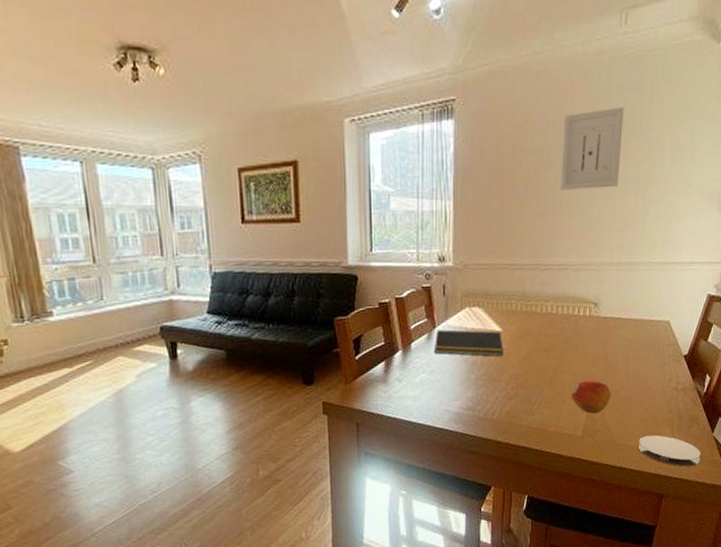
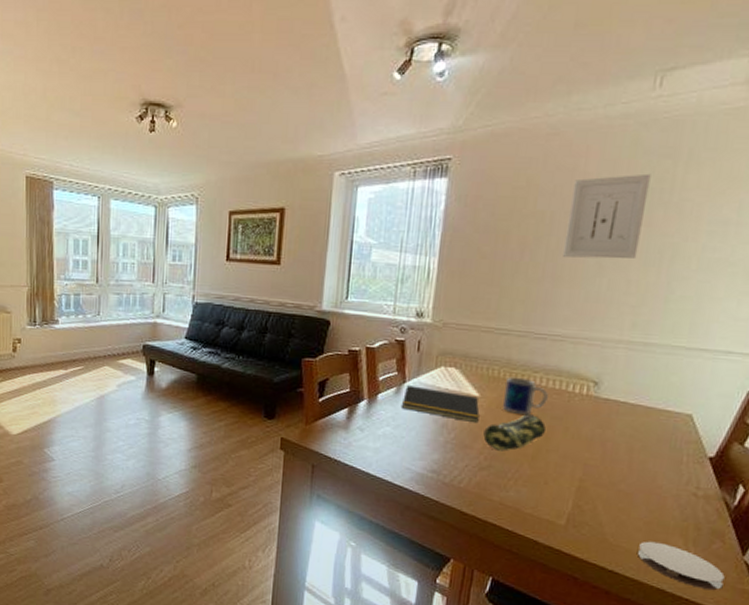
pencil case: none [509,341,559,379] -> present [483,414,546,451]
mug: none [522,308,559,343] -> present [503,376,548,415]
fruit: present [572,379,612,415] -> none [556,463,608,505]

